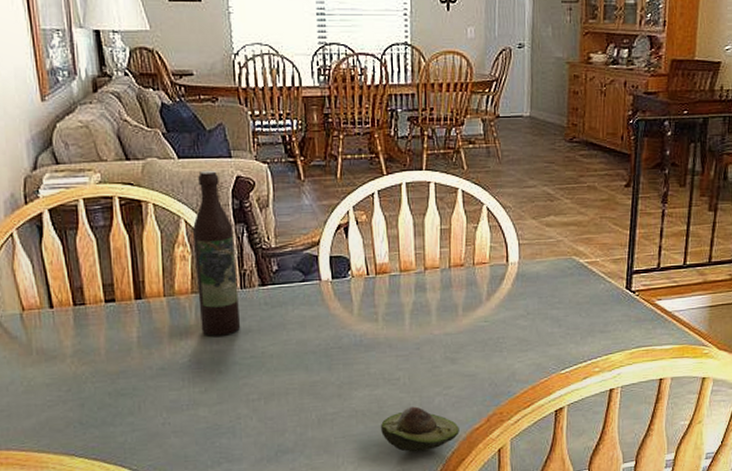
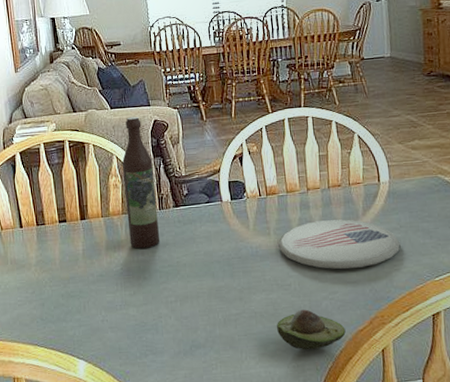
plate: none [387,304,526,362] -> present [278,219,401,270]

